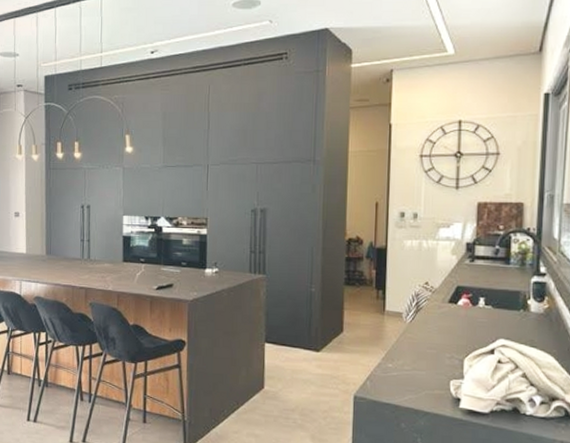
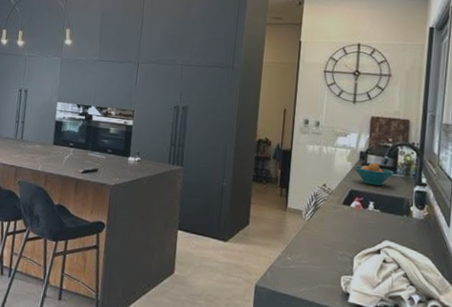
fruit bowl: none [459,254,507,279] -> present [353,162,394,186]

